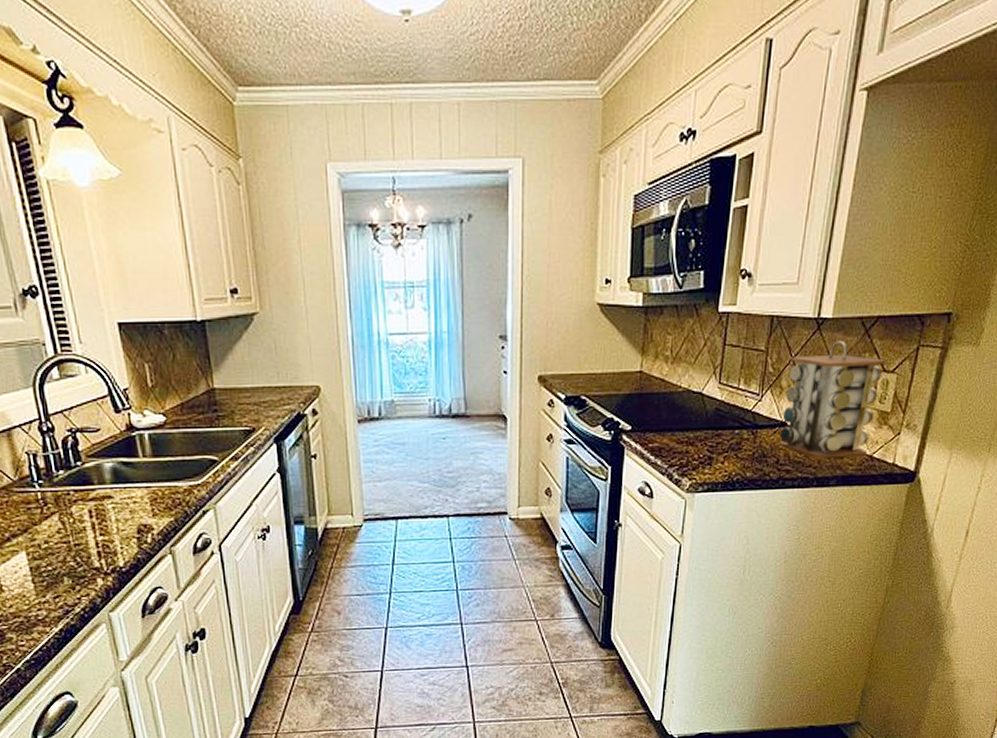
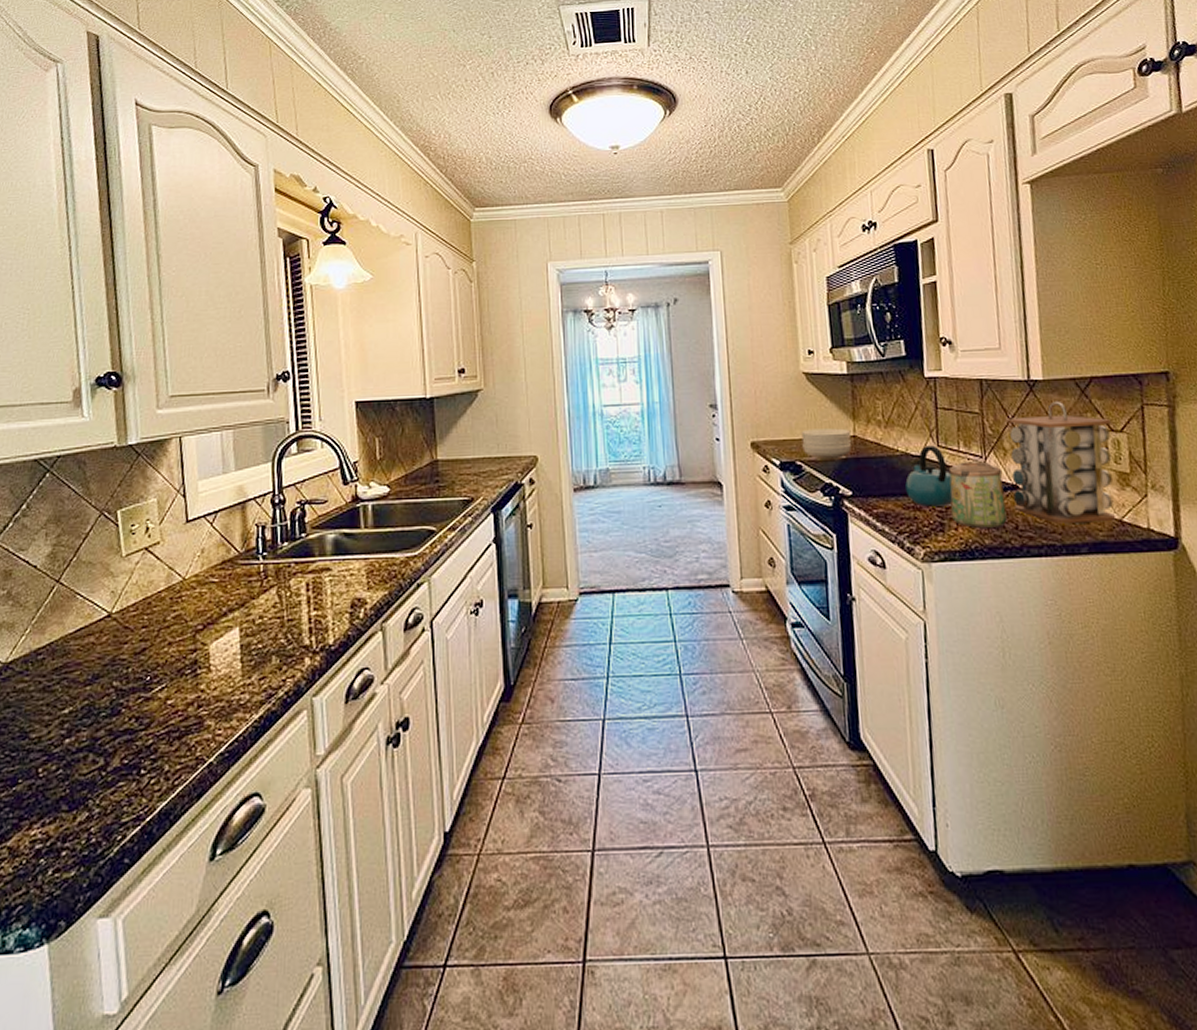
bowl: none [589,363,638,395] -> present [801,428,852,460]
kettle: none [682,382,727,442] -> present [905,445,953,507]
canister: none [721,399,775,462] -> present [948,461,1007,528]

